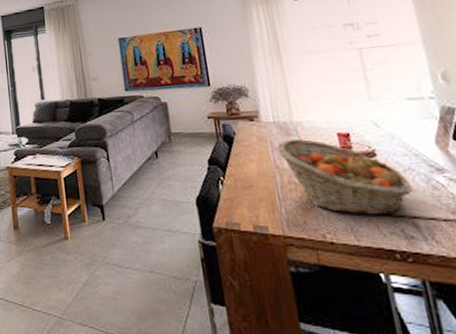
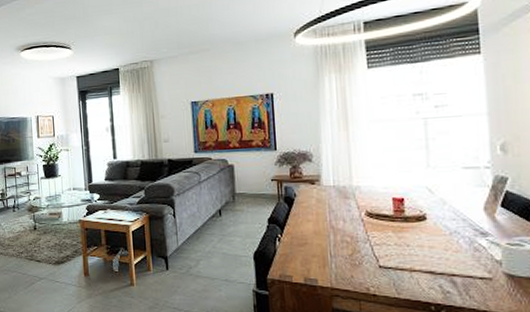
fruit basket: present [277,138,413,215] -> none [334,201,456,272]

